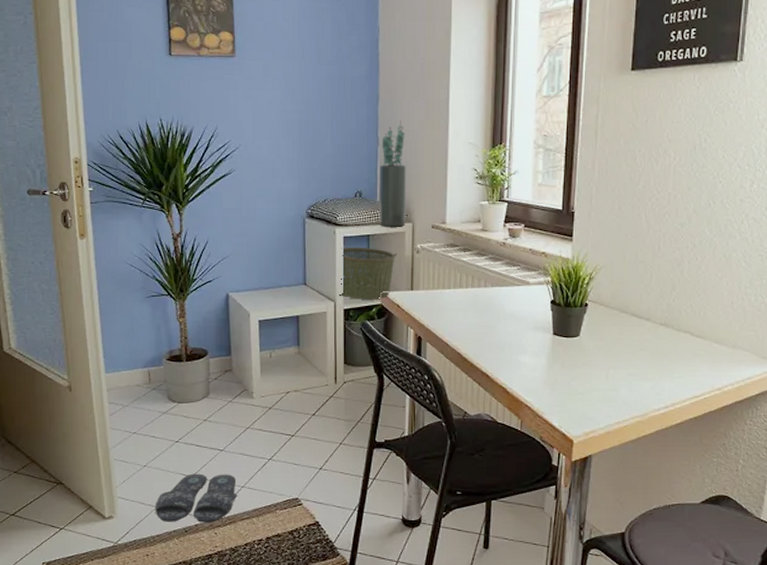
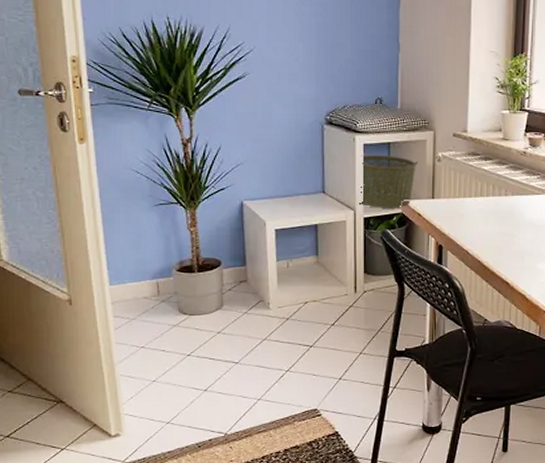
slippers: present [155,473,238,523] -> none [165,387,254,438]
vase: present [379,121,407,227] -> none [400,27,428,135]

